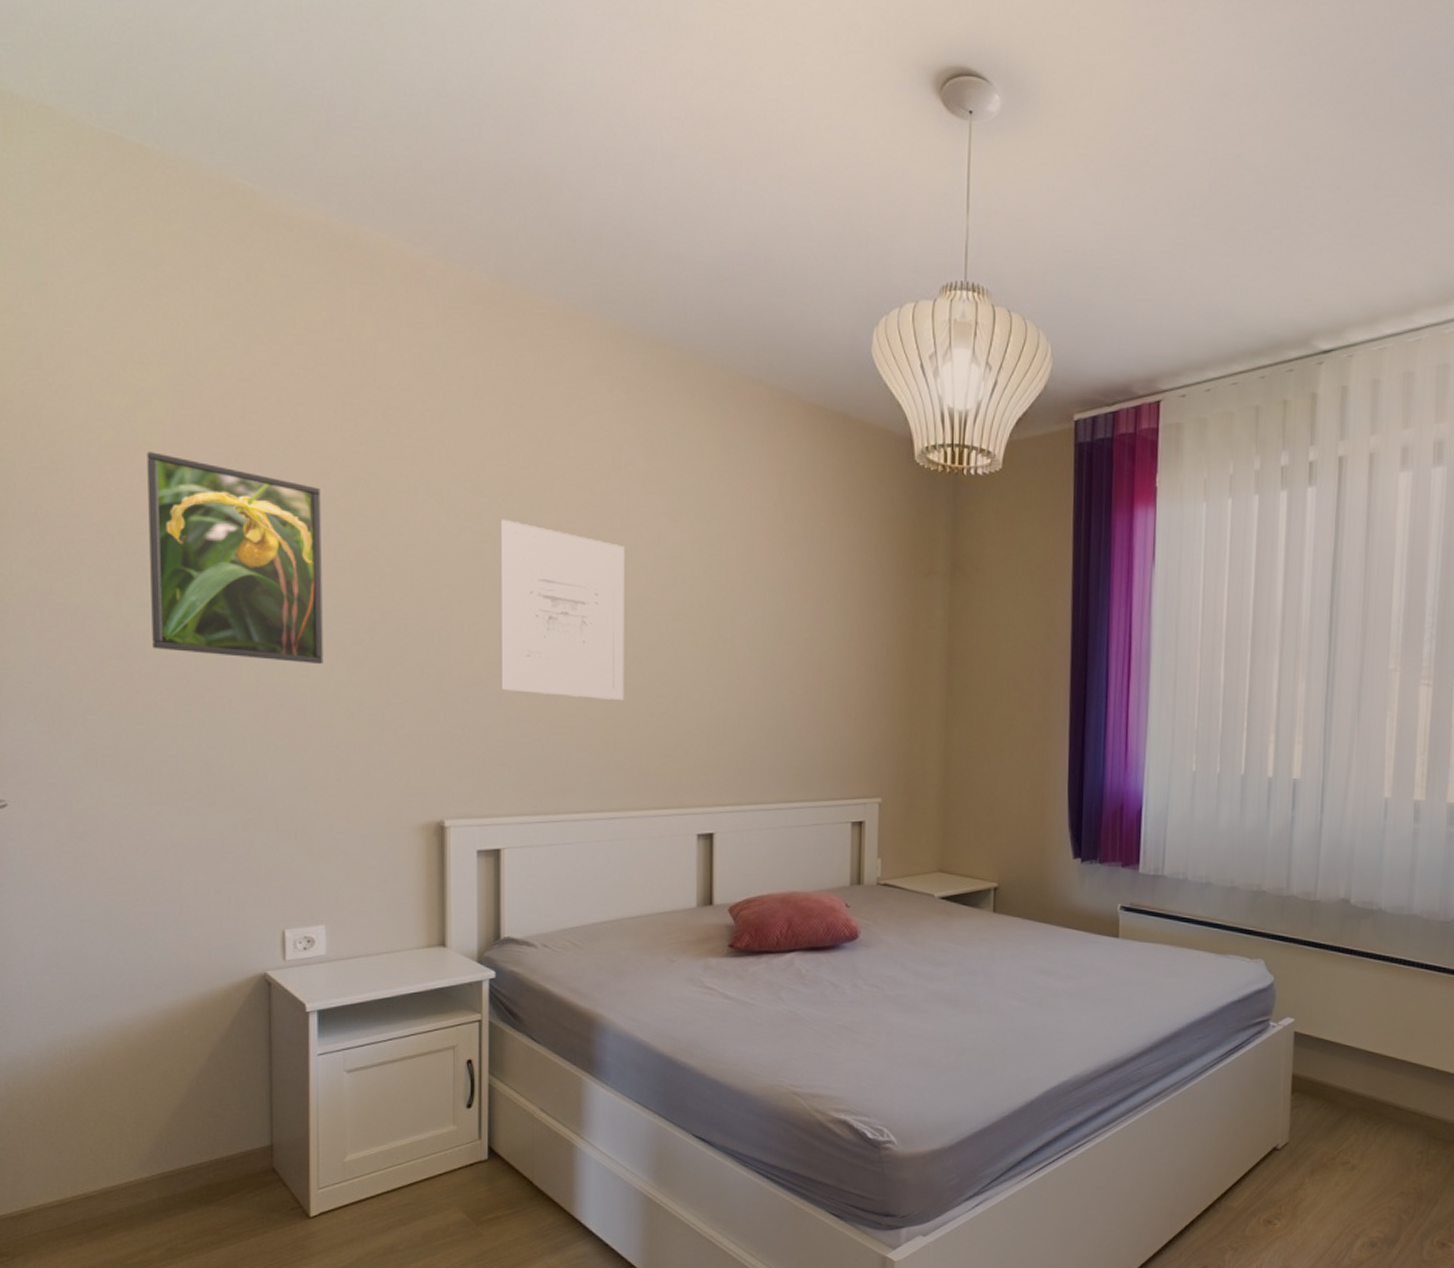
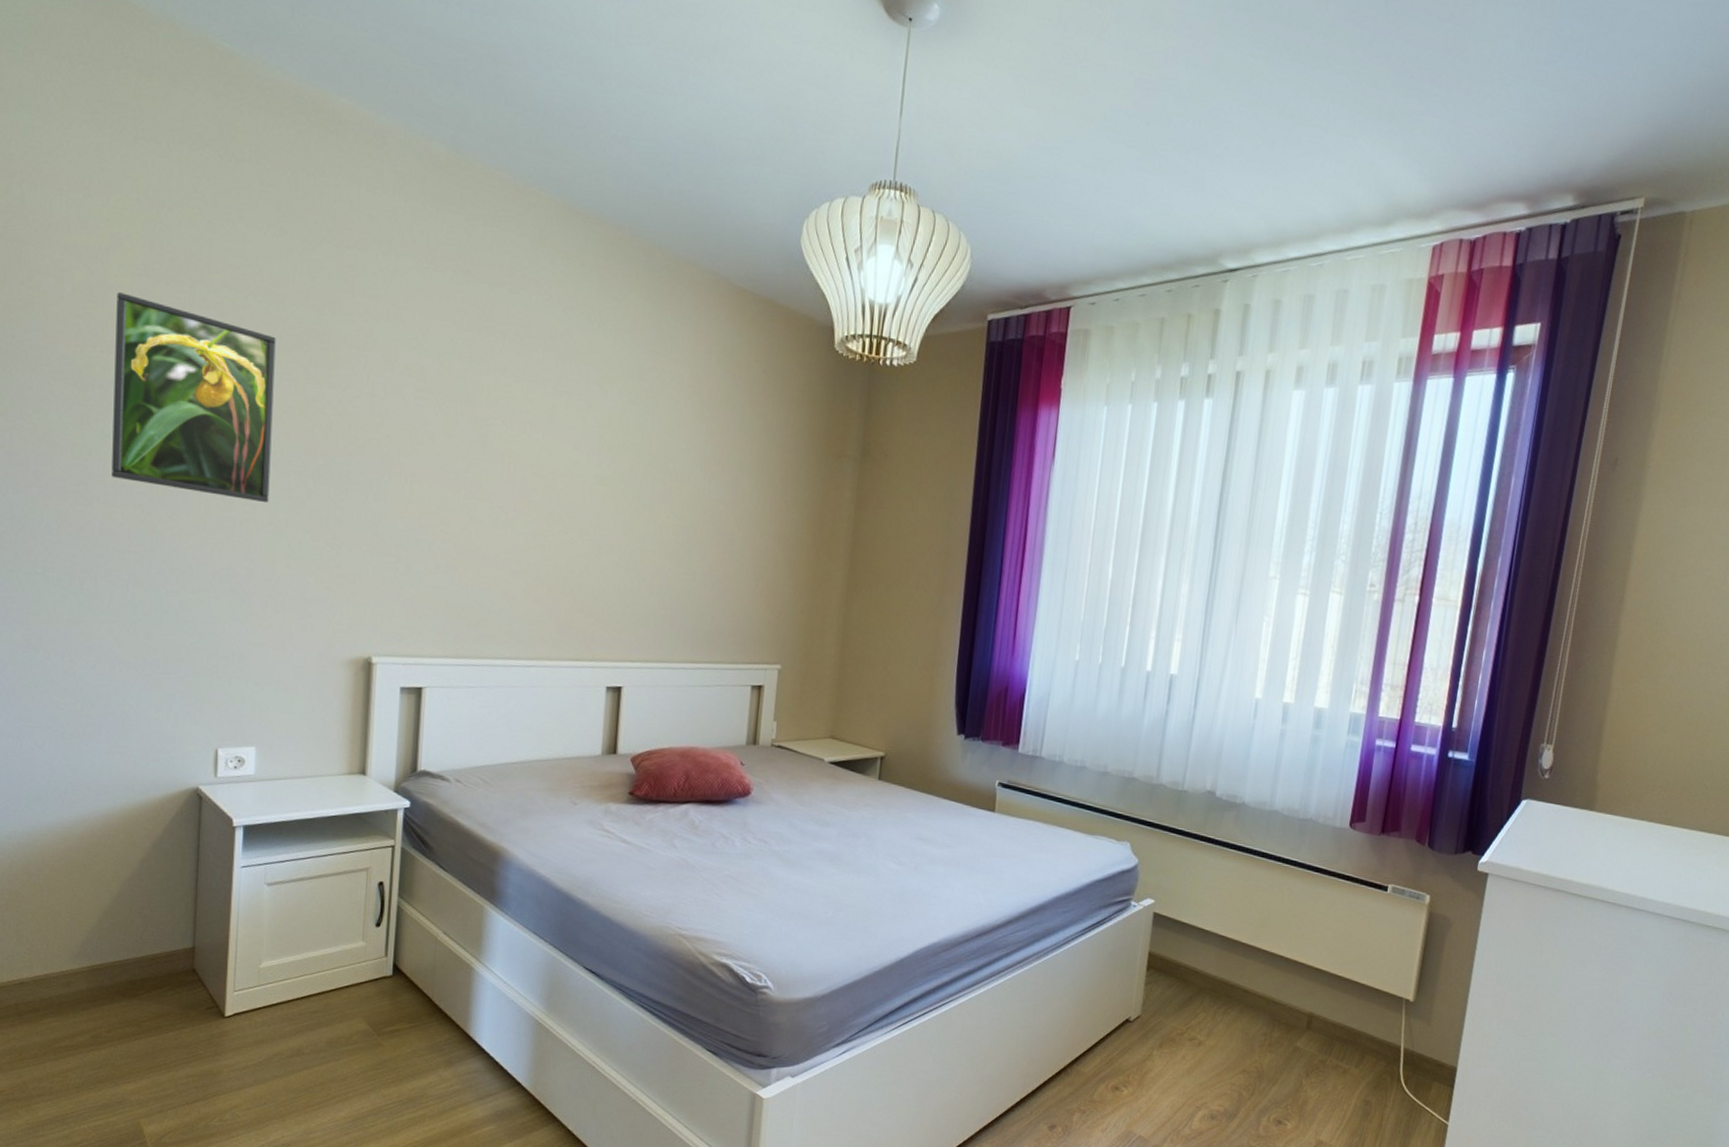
wall art: present [499,518,625,700] -> none [431,377,556,556]

